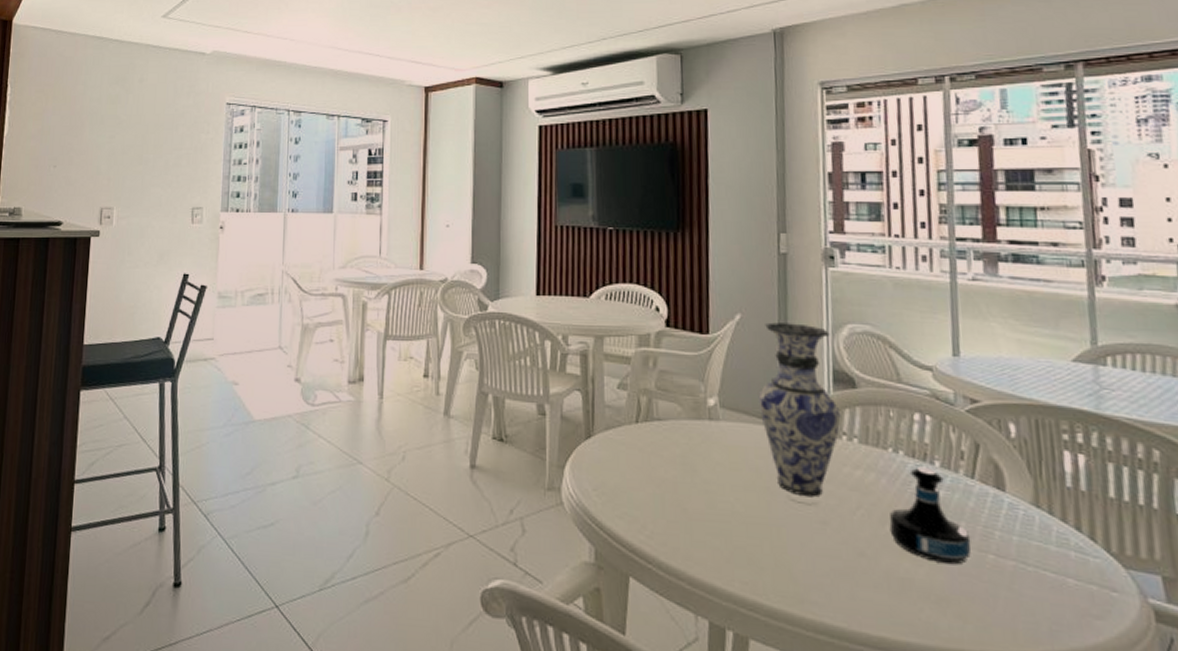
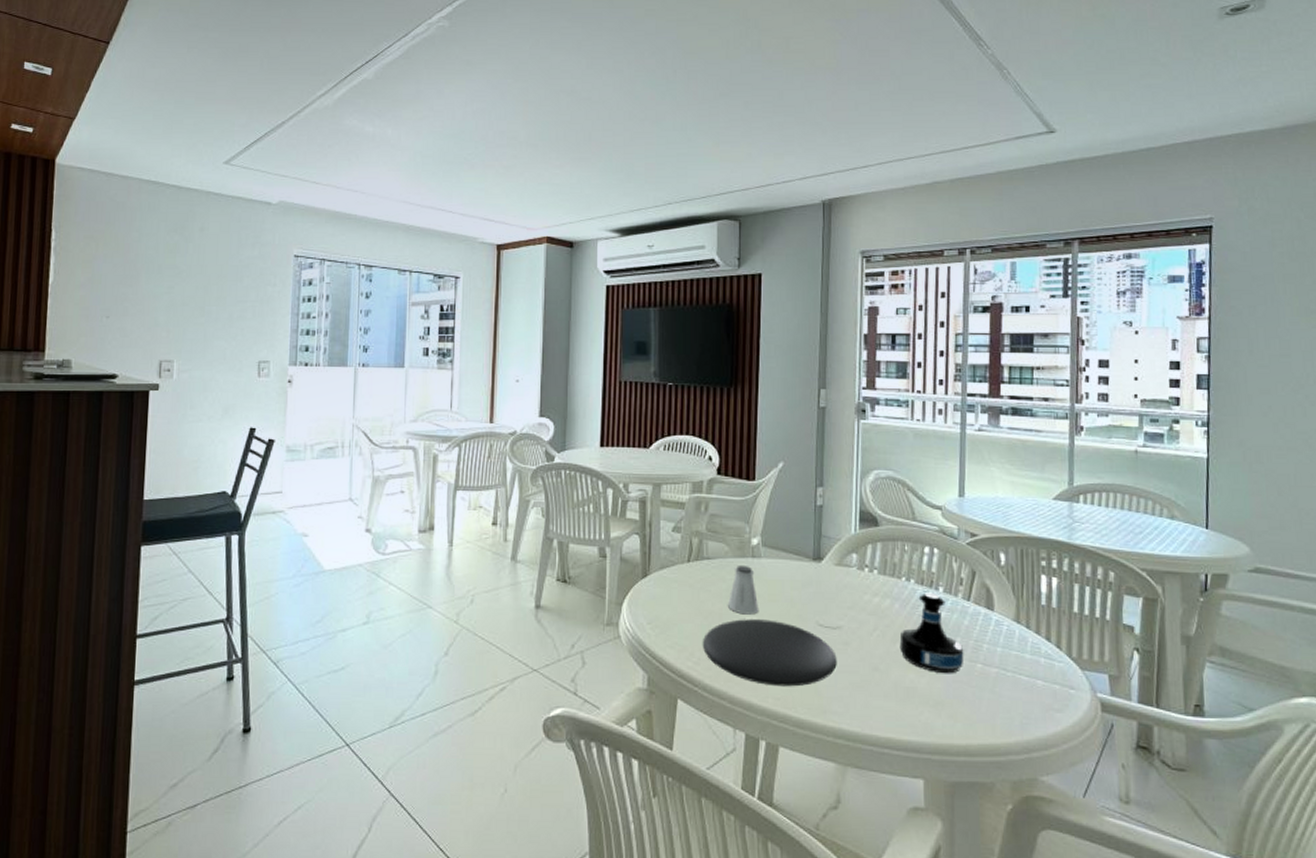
plate: none [656,489,815,571] -> present [703,619,837,687]
saltshaker: none [682,427,720,485] -> present [727,564,759,615]
vase: present [758,322,841,498] -> none [795,469,865,622]

